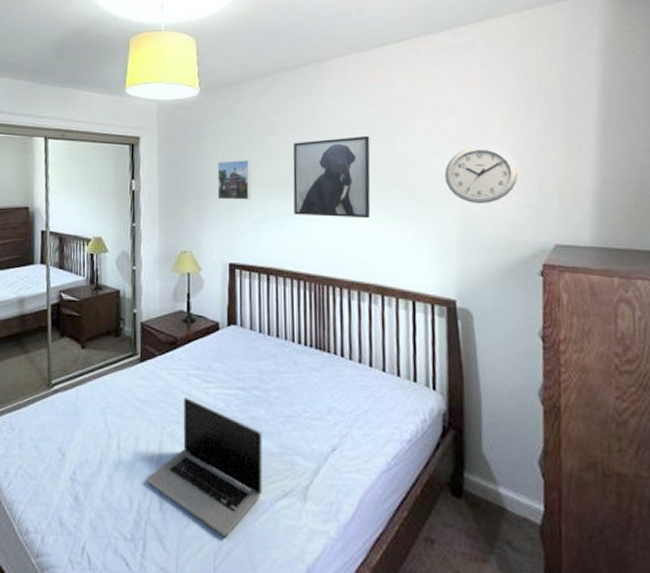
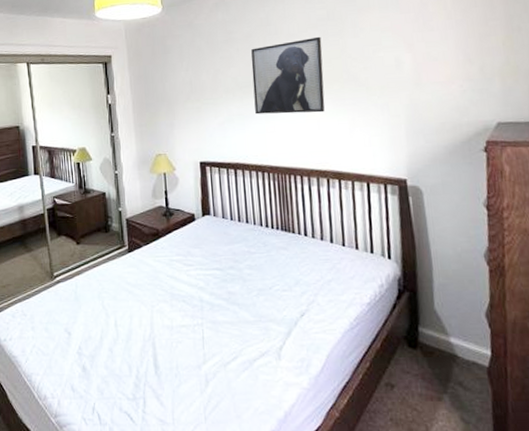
laptop: present [146,396,263,536] -> none [142,279,242,392]
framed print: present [217,160,251,200] -> none [183,68,216,106]
wall clock: present [445,144,518,204] -> none [392,35,462,91]

